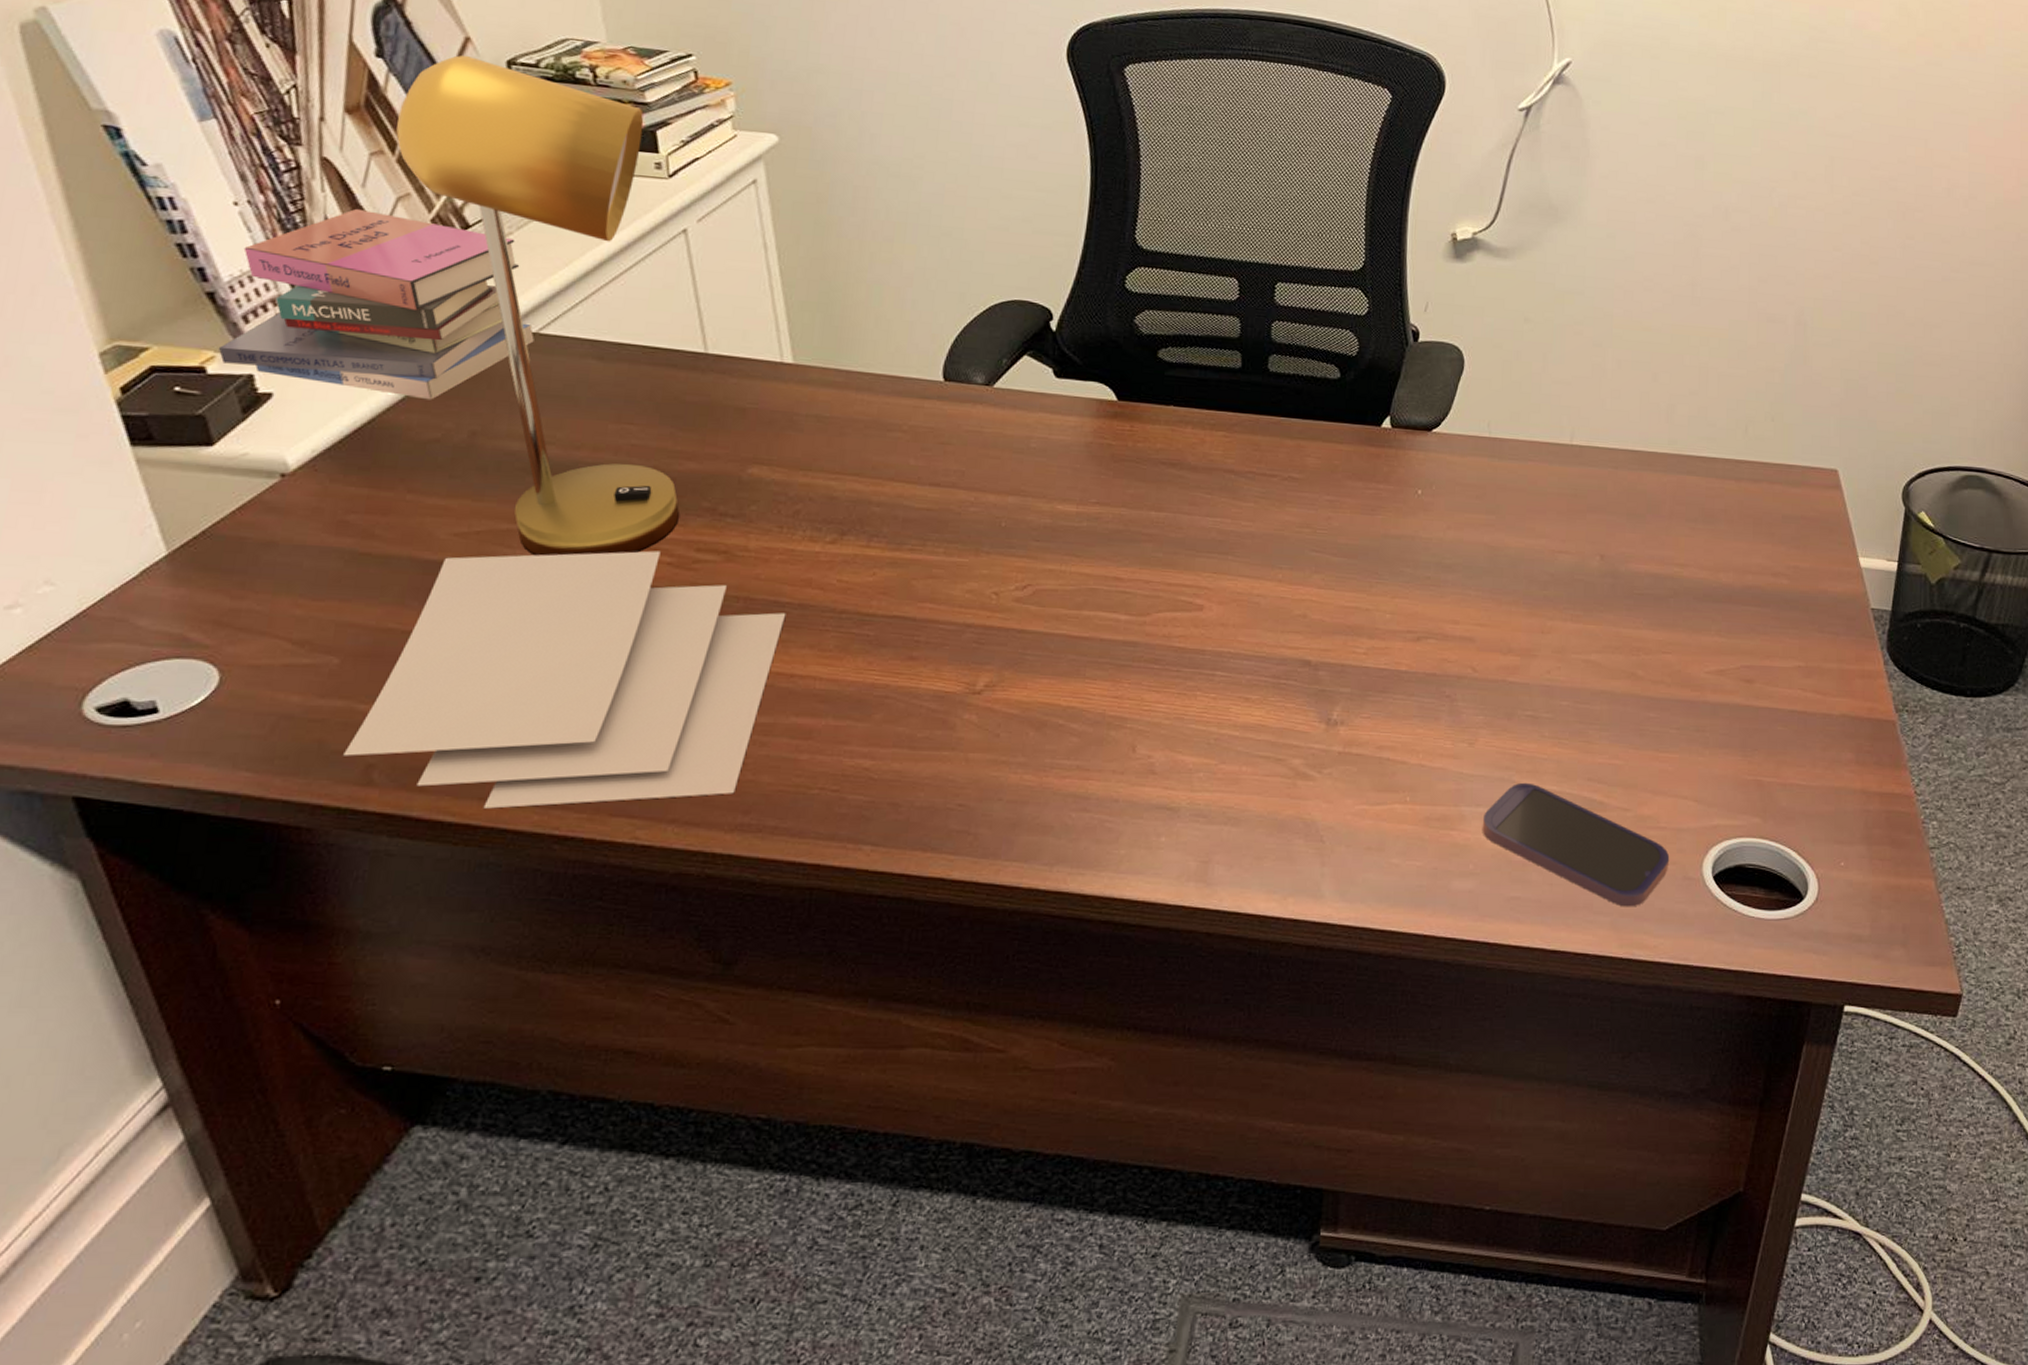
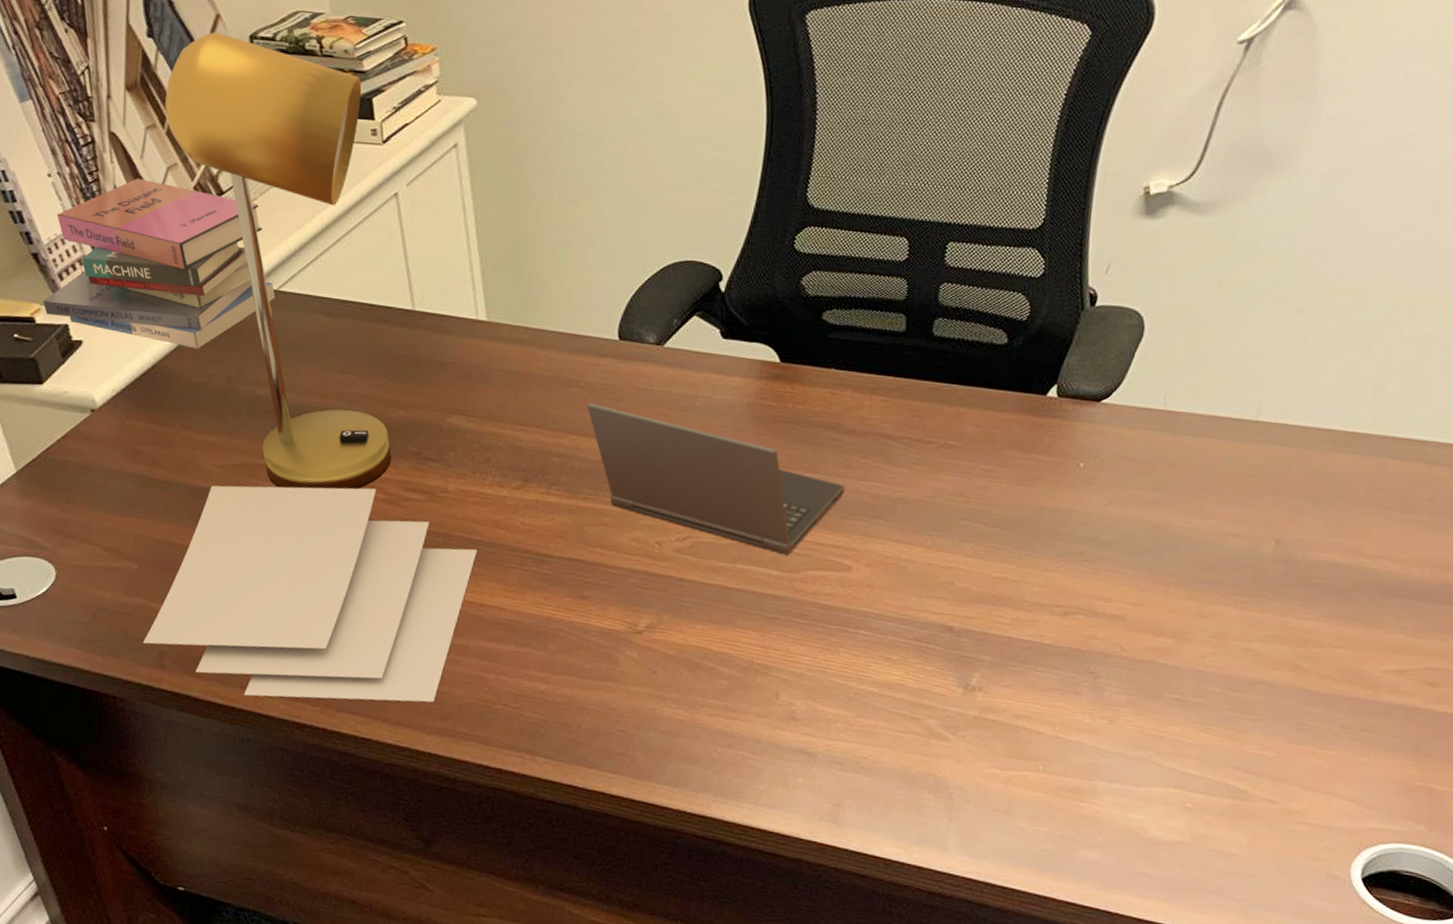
laptop computer: none [910,447,1192,598] -> present [586,402,846,556]
mobile phone: present [1482,782,1670,907] -> none [1114,764,1315,897]

